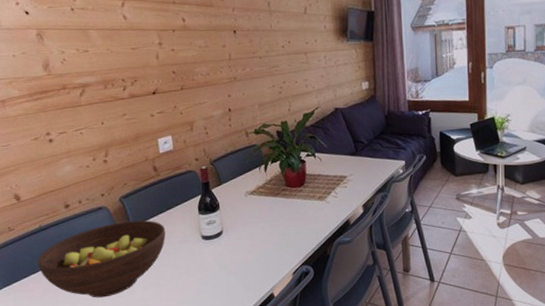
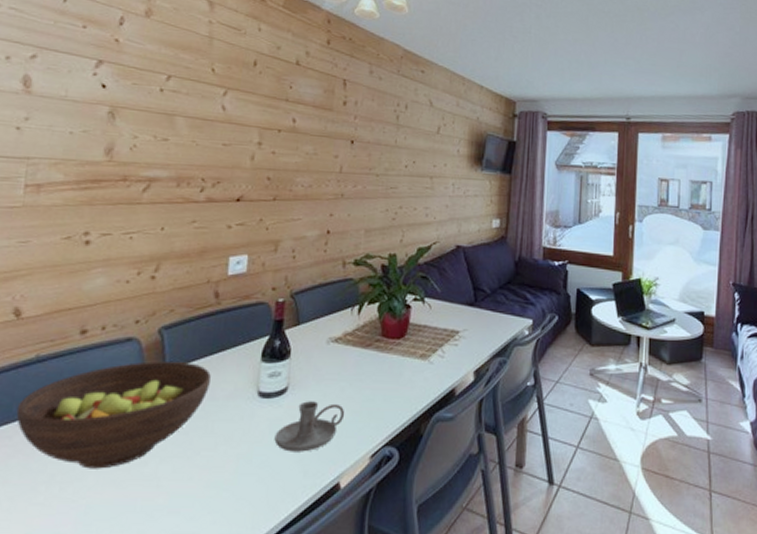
candle holder: none [220,239,269,275] -> present [274,401,345,452]

